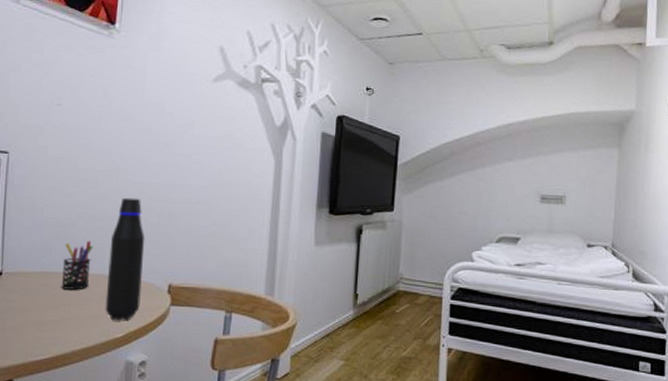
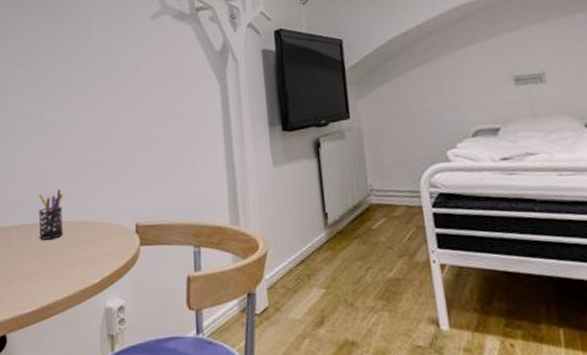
water bottle: present [105,197,145,321] -> none [77,142,112,267]

